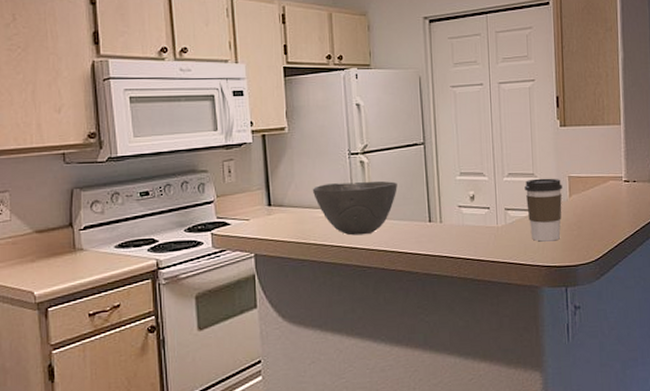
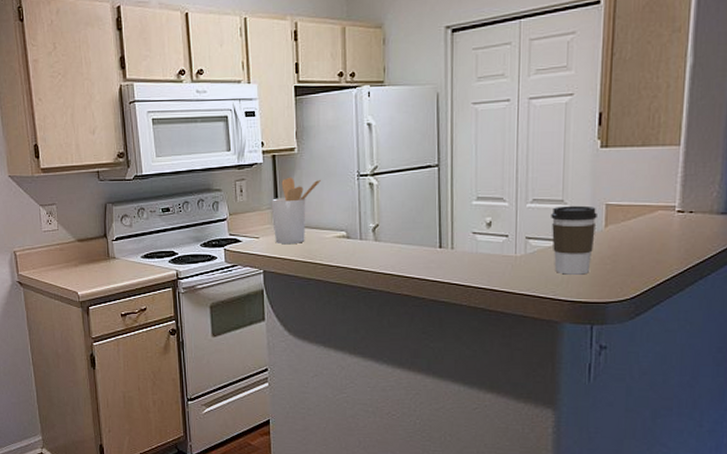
utensil holder: none [261,156,312,225] -> present [271,177,321,243]
bowl: present [312,180,398,236] -> none [319,203,407,258]

